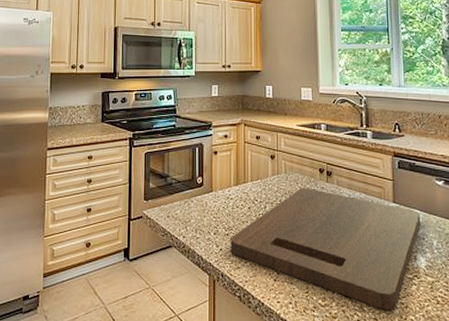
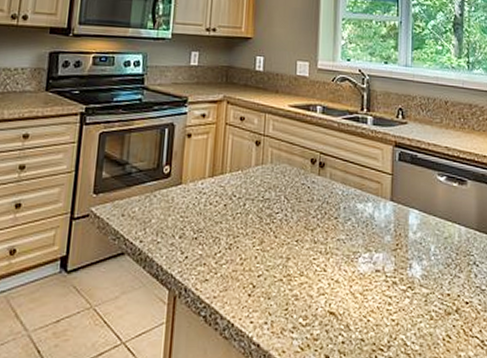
cutting board: present [230,188,420,311] -> none [198,181,419,329]

